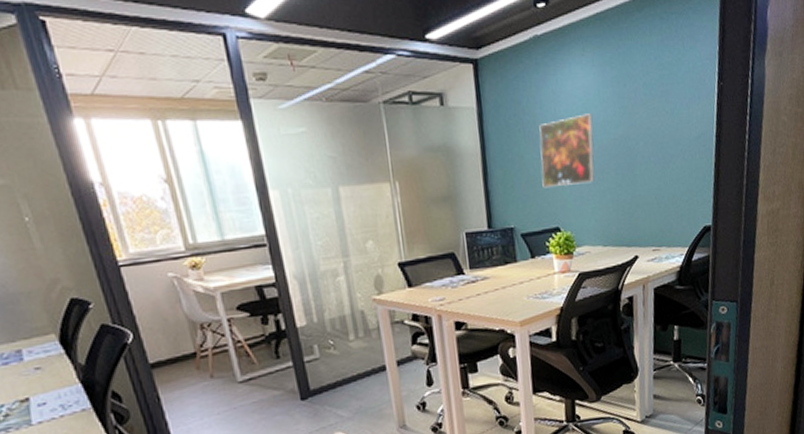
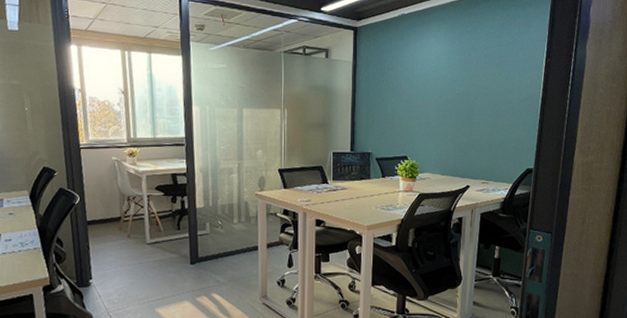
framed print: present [539,113,595,188] -> none [397,73,442,126]

